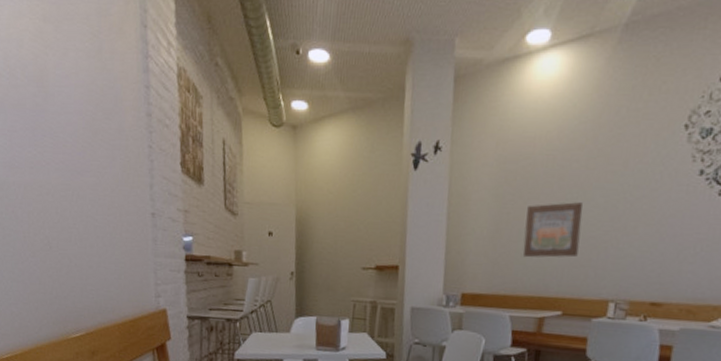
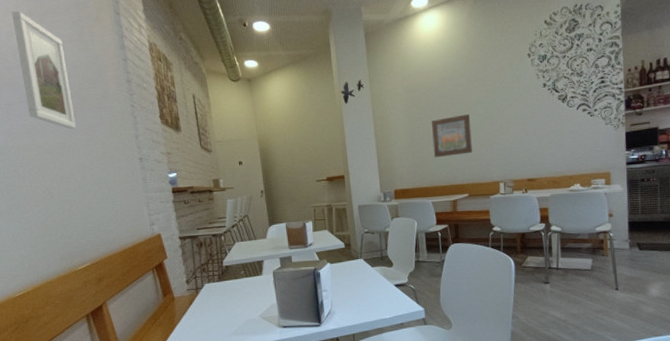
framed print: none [24,13,84,169] -> present [12,10,76,130]

